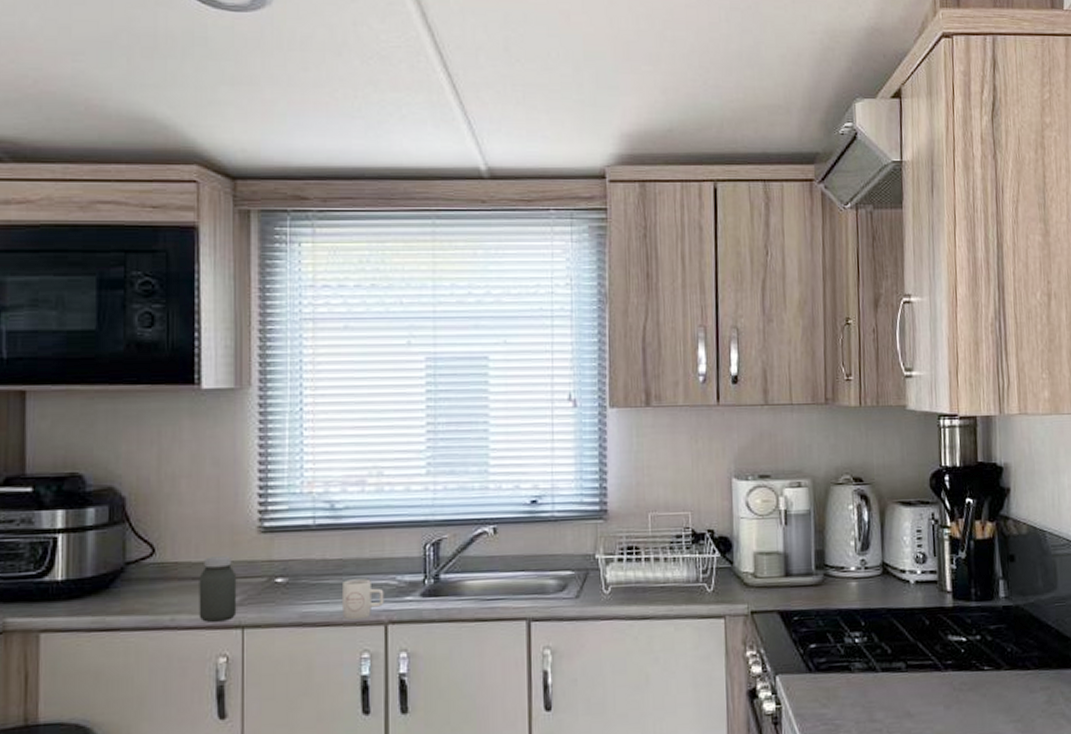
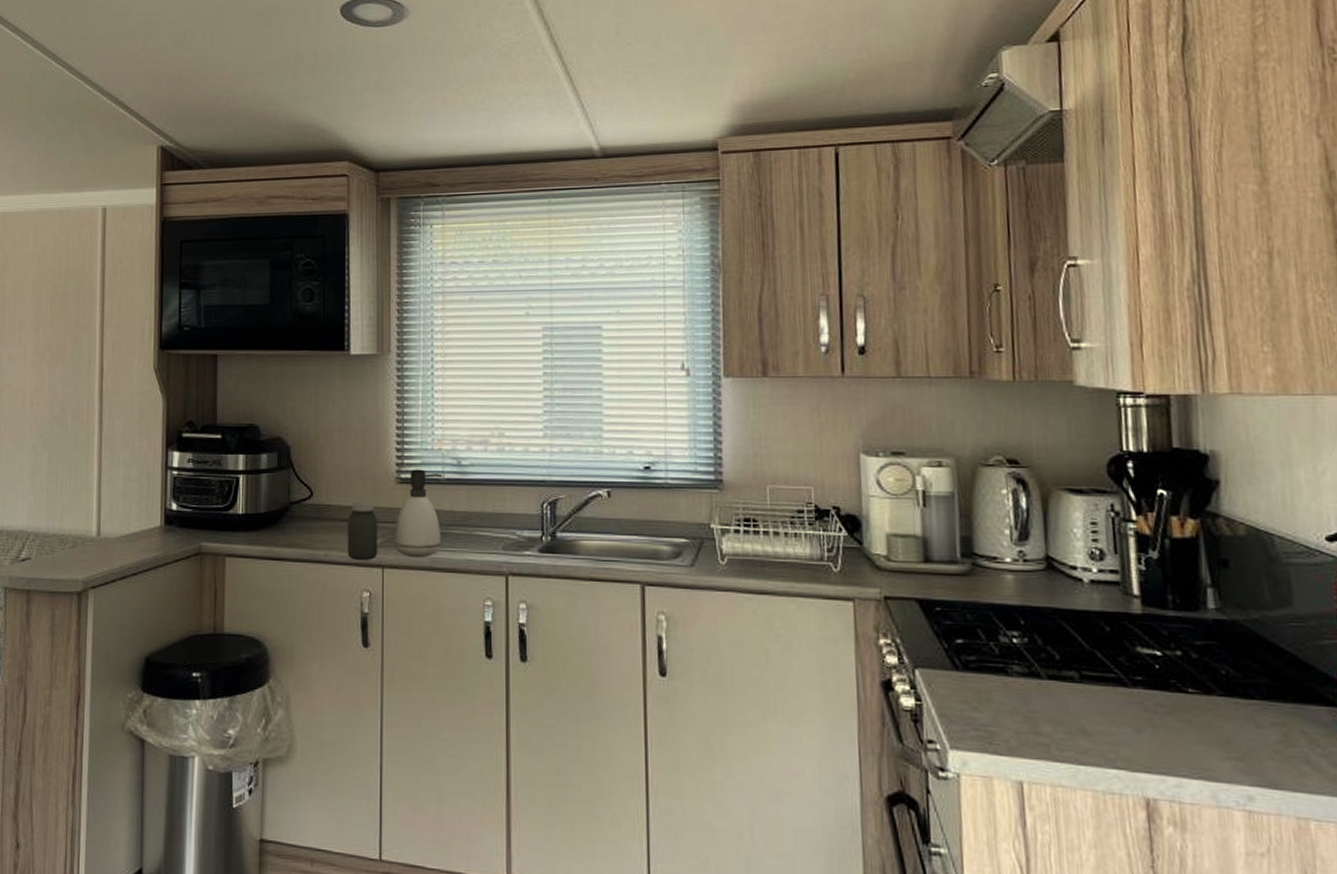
soap dispenser: none [256,515,314,615] -> present [394,469,443,558]
mug: present [341,578,385,620] -> none [467,531,505,569]

